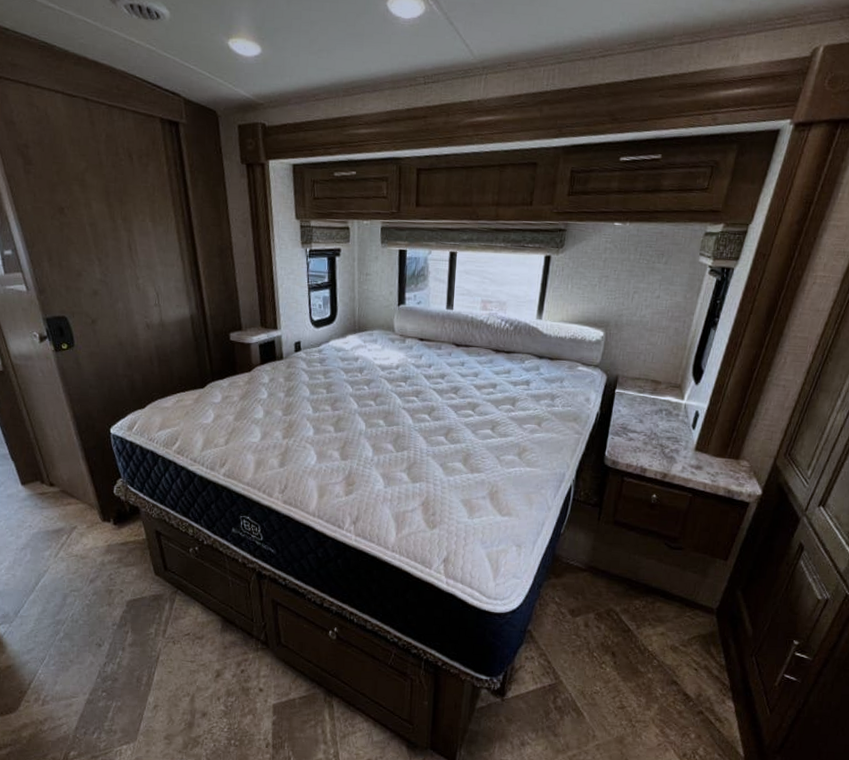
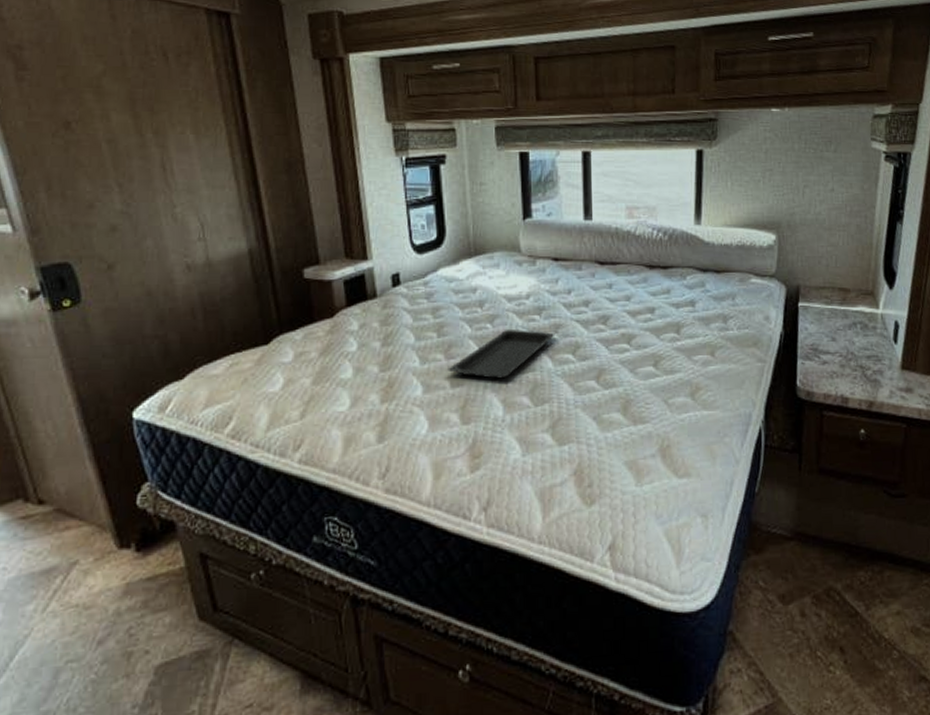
serving tray: none [333,392,416,429] -> present [448,330,555,379]

